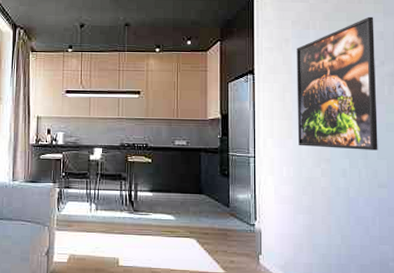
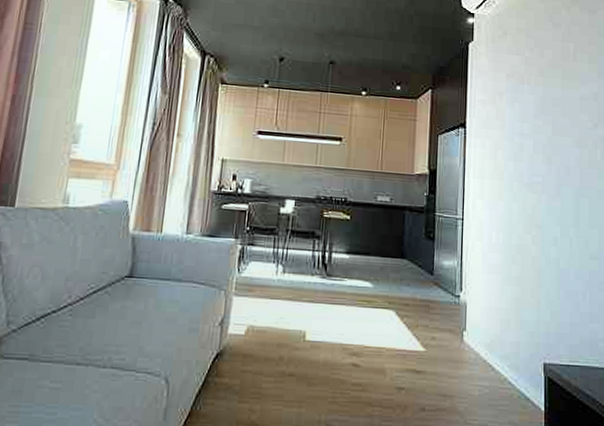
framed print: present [296,16,378,151] -> none [509,76,590,219]

